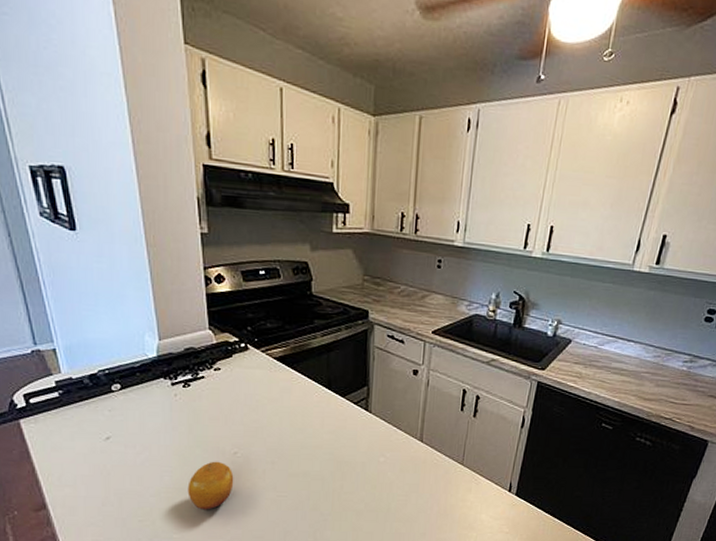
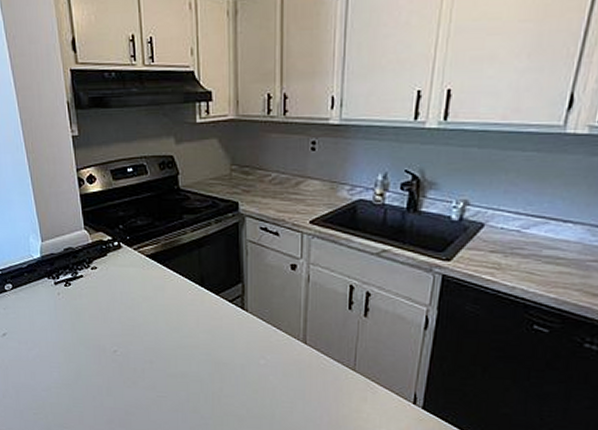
fruit: present [187,461,234,510] -> none [74,358,116,407]

